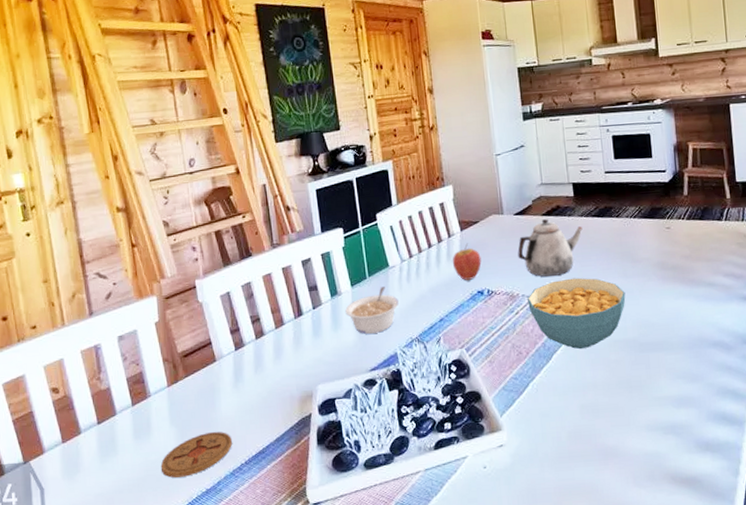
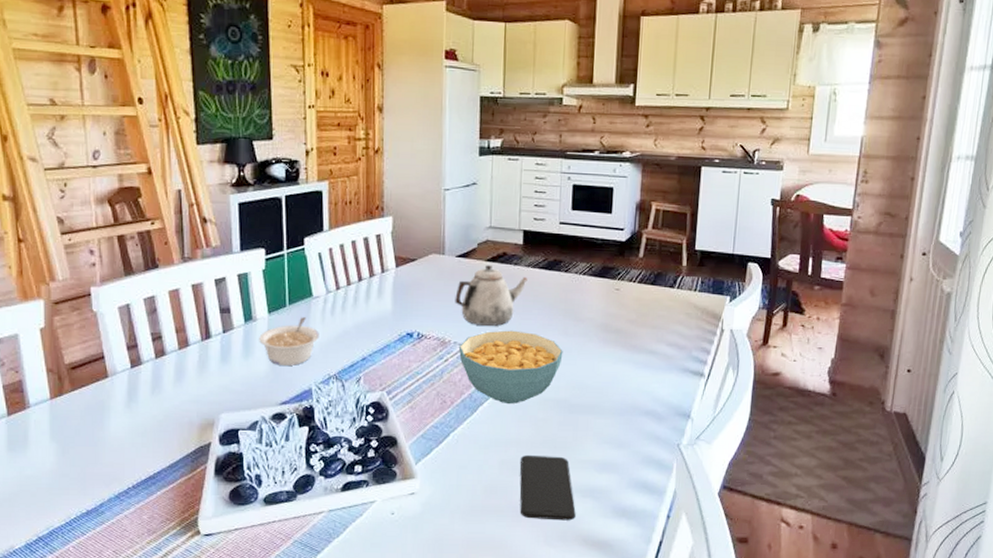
coaster: present [160,431,232,478] -> none [36,451,119,495]
fruit: present [452,243,482,280] -> none [382,281,415,320]
smartphone: none [598,395,661,461] -> present [520,454,576,521]

